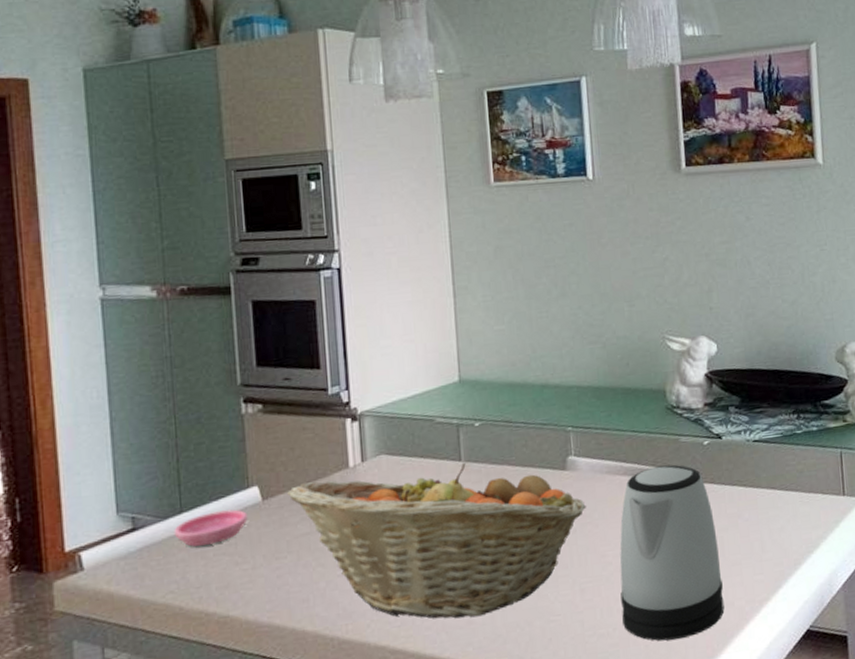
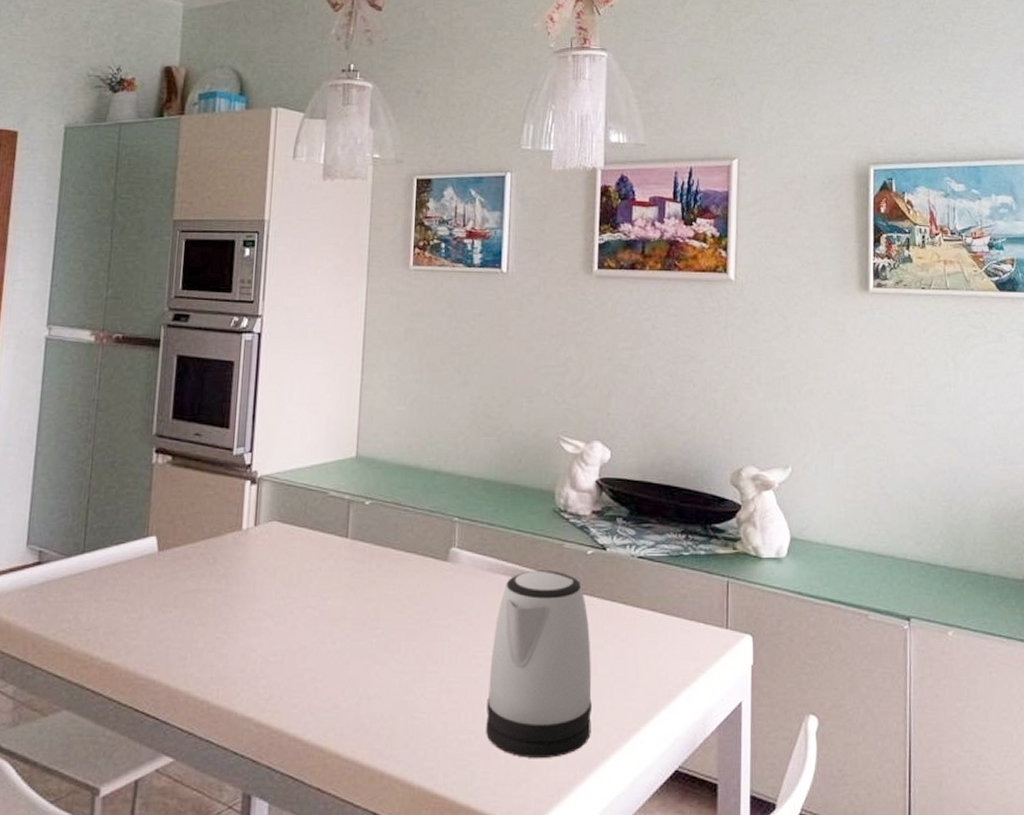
saucer: present [174,509,248,547] -> none [74,556,143,588]
fruit basket: present [287,463,586,619] -> none [182,540,463,702]

